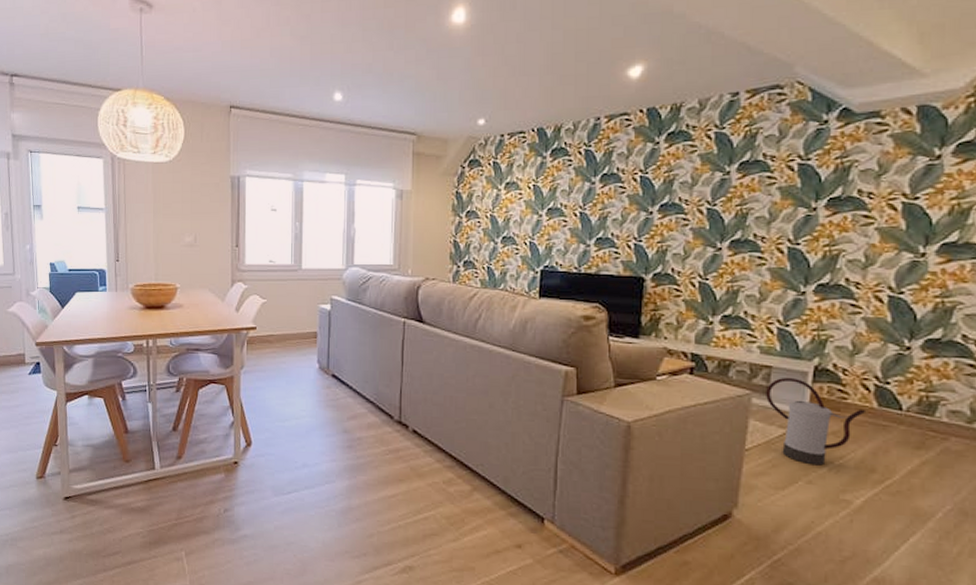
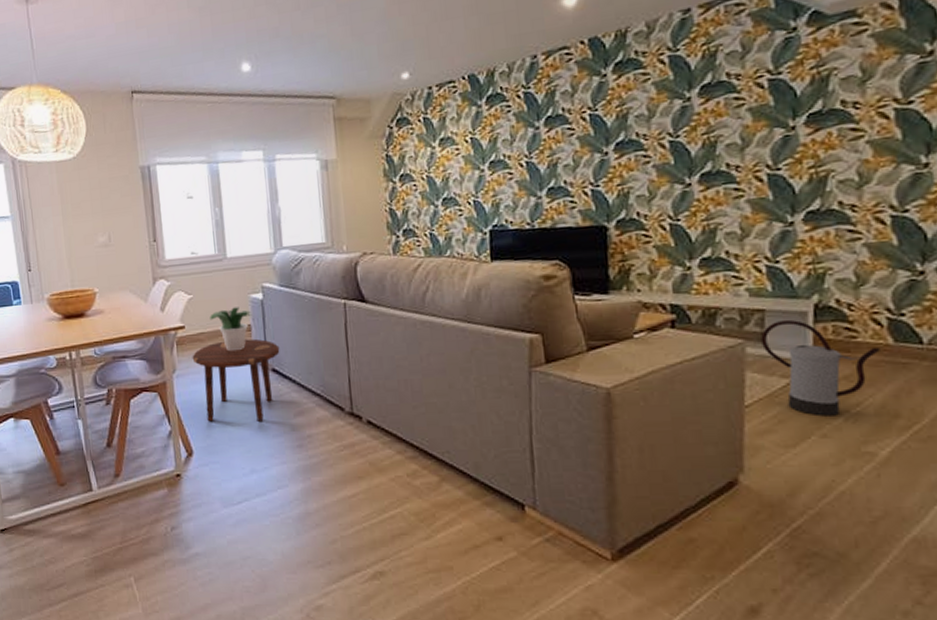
side table: none [260,344,341,421] -> present [192,338,280,422]
potted plant: none [280,315,319,355] -> present [210,307,252,352]

